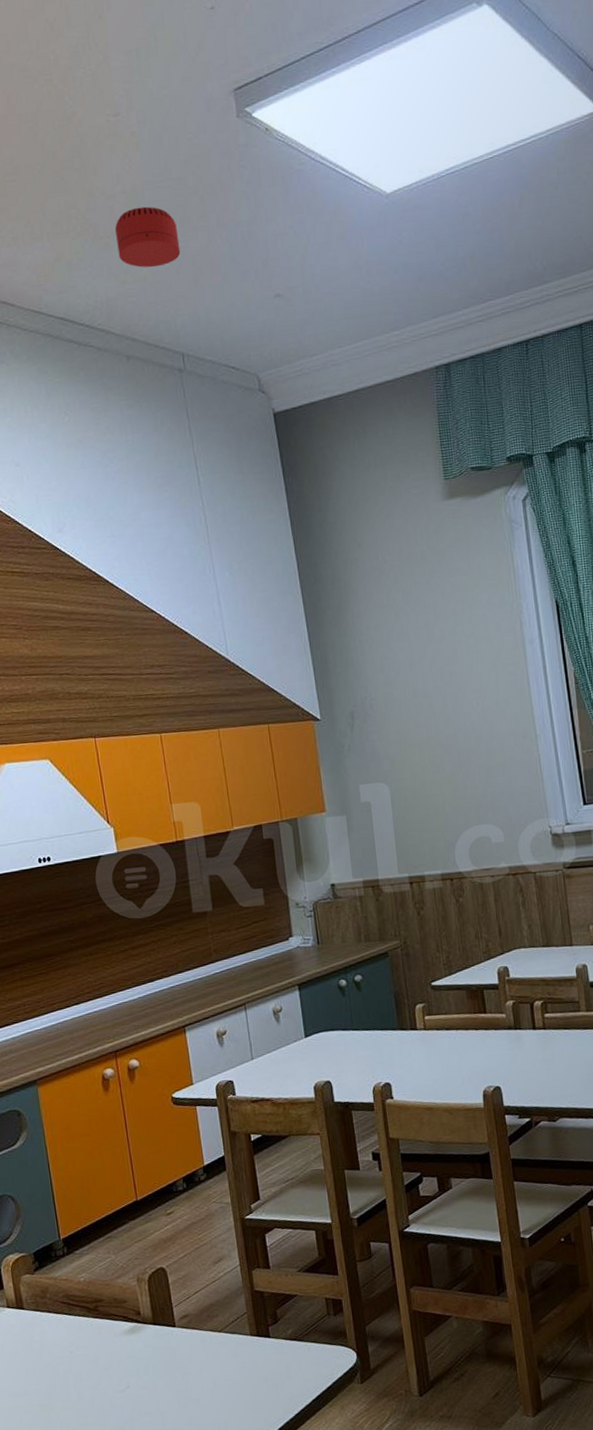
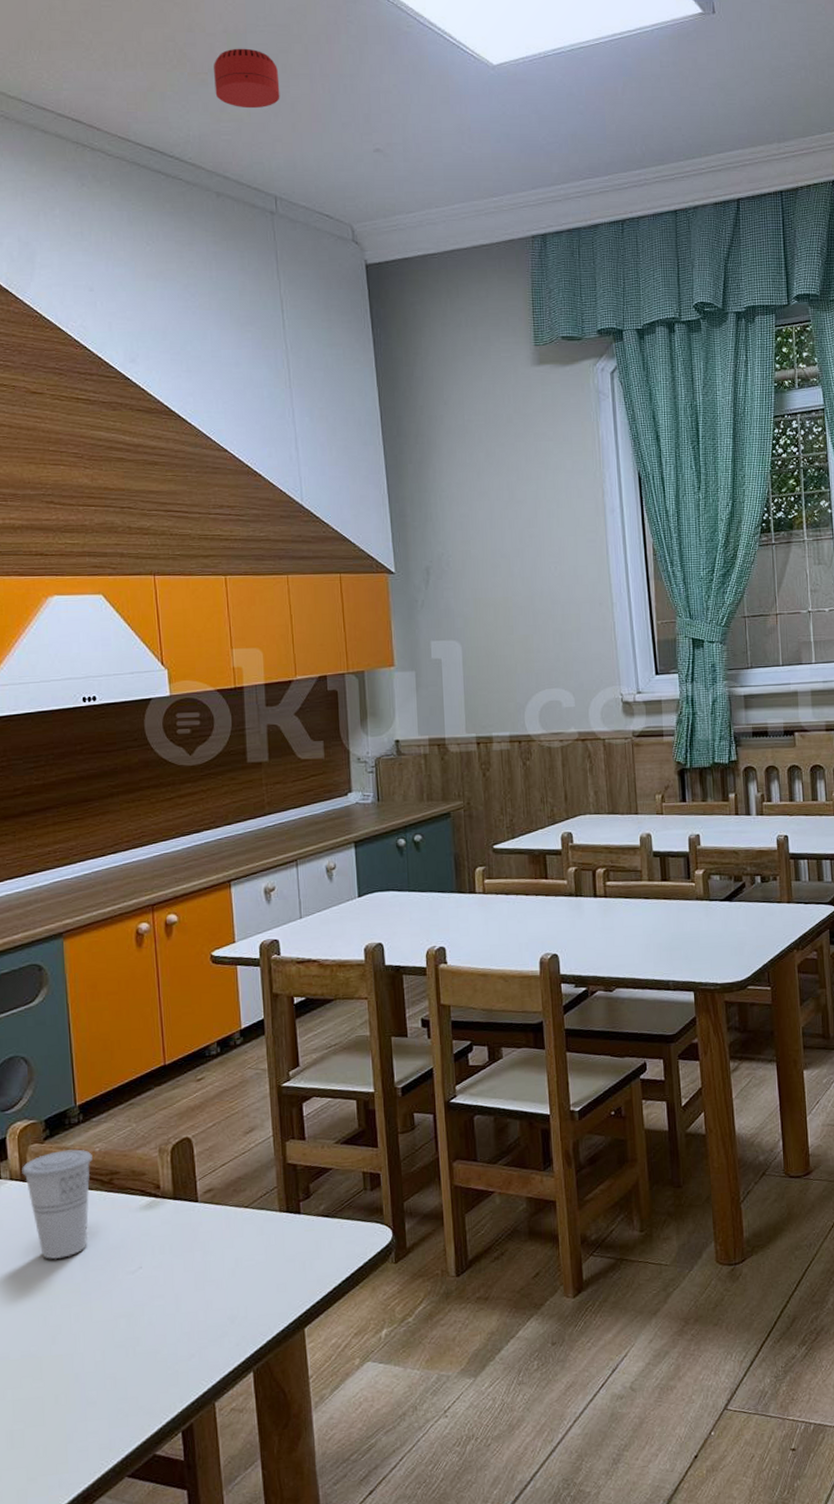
cup: none [16,1279,80,1380] -> present [22,1149,93,1260]

